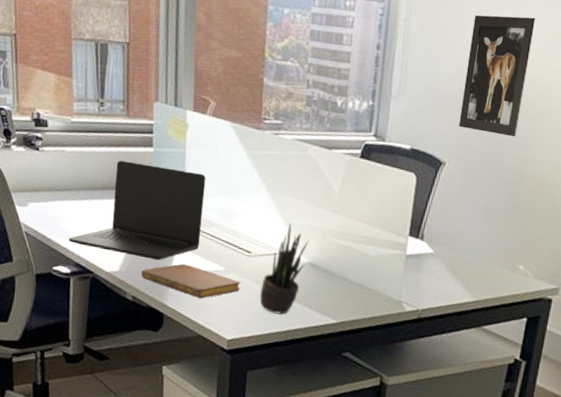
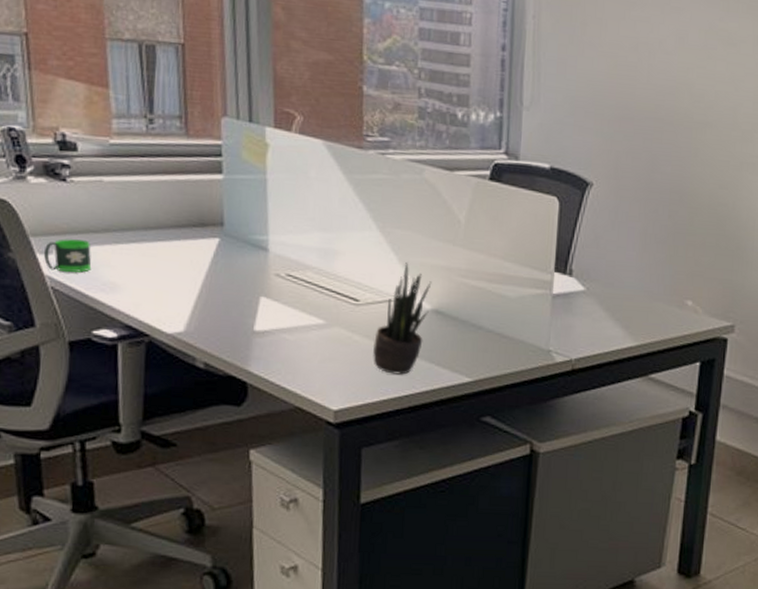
mug: none [21,195,54,222] -> present [44,239,92,273]
laptop: present [68,160,206,260] -> none [113,191,295,315]
notebook: present [141,263,241,299] -> none [214,318,347,361]
wall art: present [458,14,536,137] -> none [605,10,686,152]

